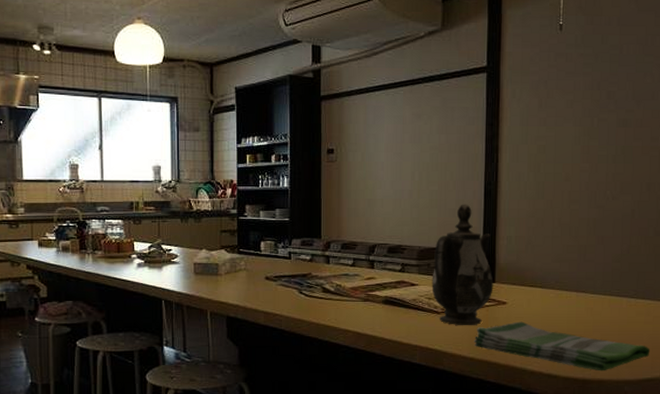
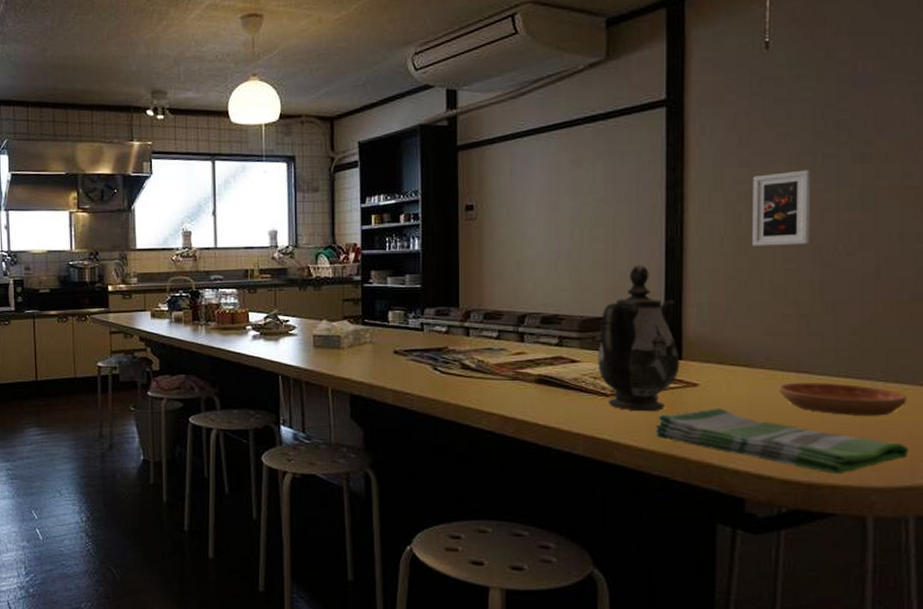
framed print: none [548,130,590,191] -> present [753,170,811,246]
saucer: none [564,300,650,325] -> present [779,382,907,416]

